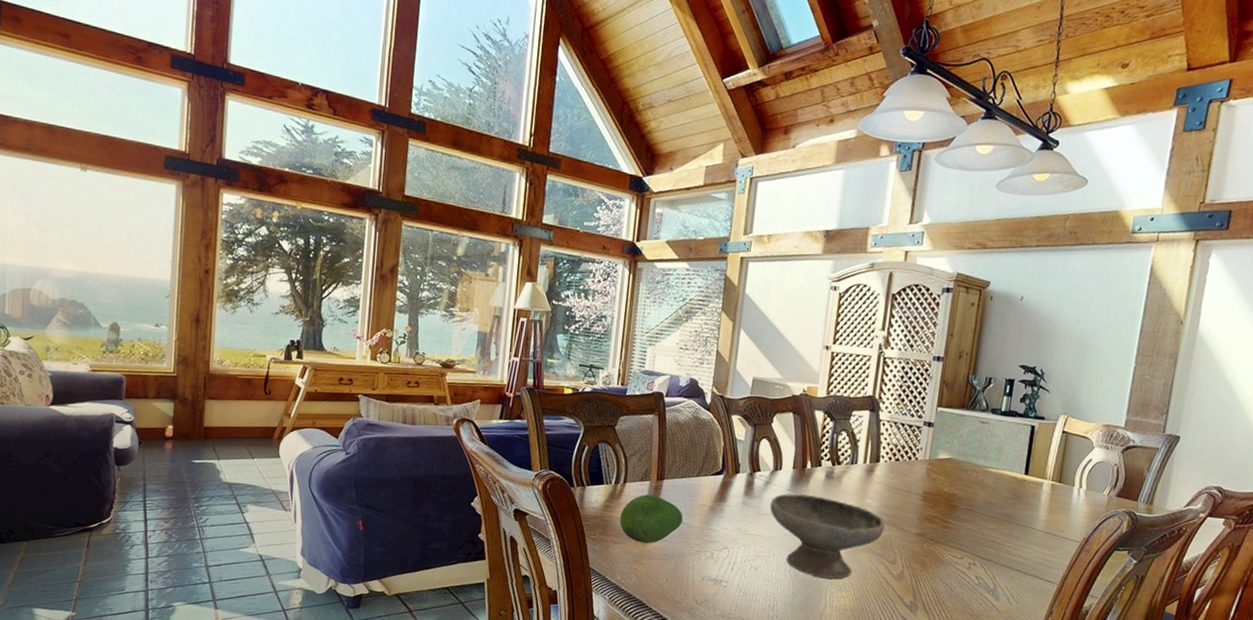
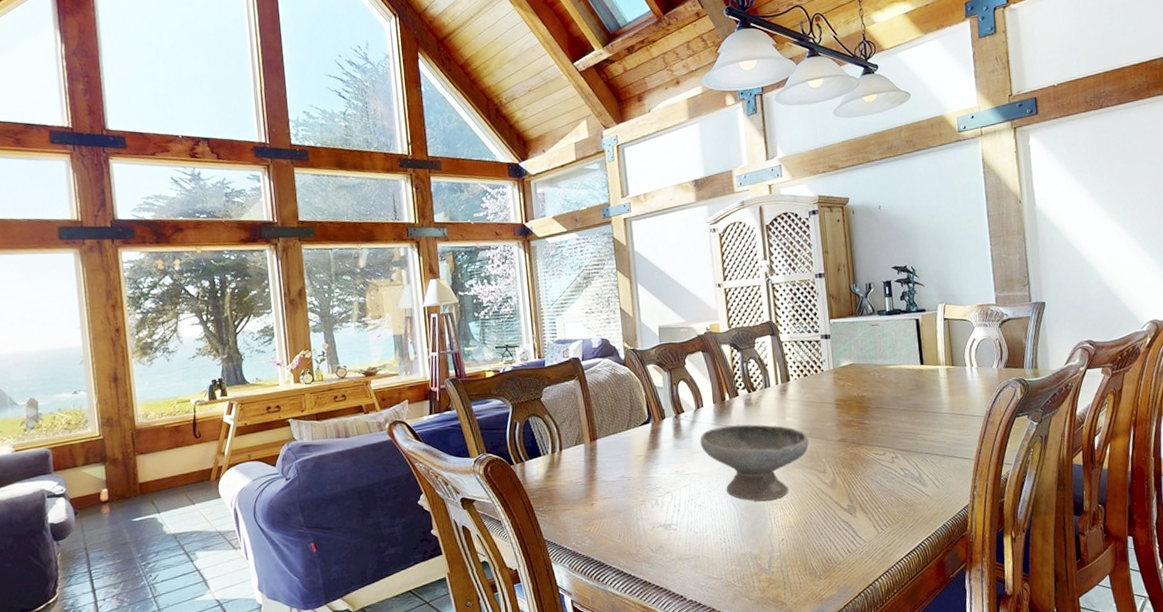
fruit: present [619,494,683,544] -> none [563,456,623,505]

